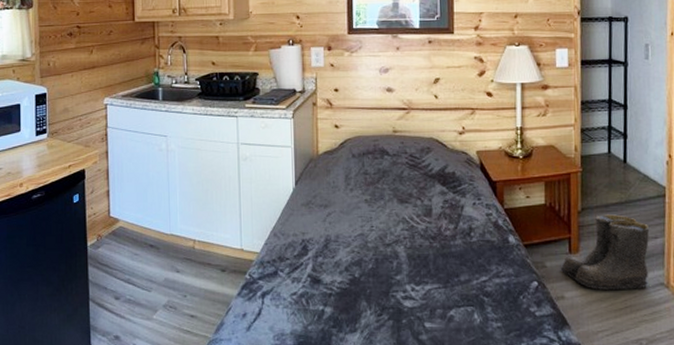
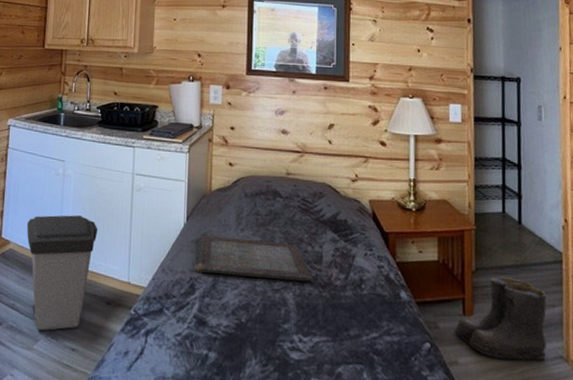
trash can: none [134,189,207,301] -> present [26,215,98,331]
serving tray: none [305,196,424,235] -> present [194,233,314,282]

